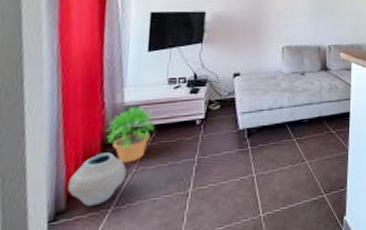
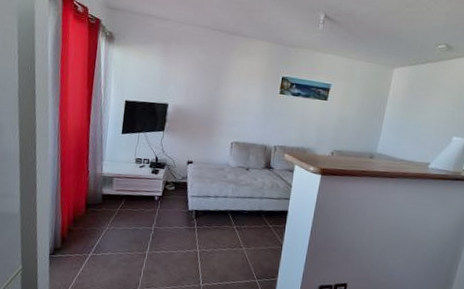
vase: present [67,152,126,207] -> none [62,210,102,250]
potted plant: present [106,106,156,163] -> none [89,177,125,222]

